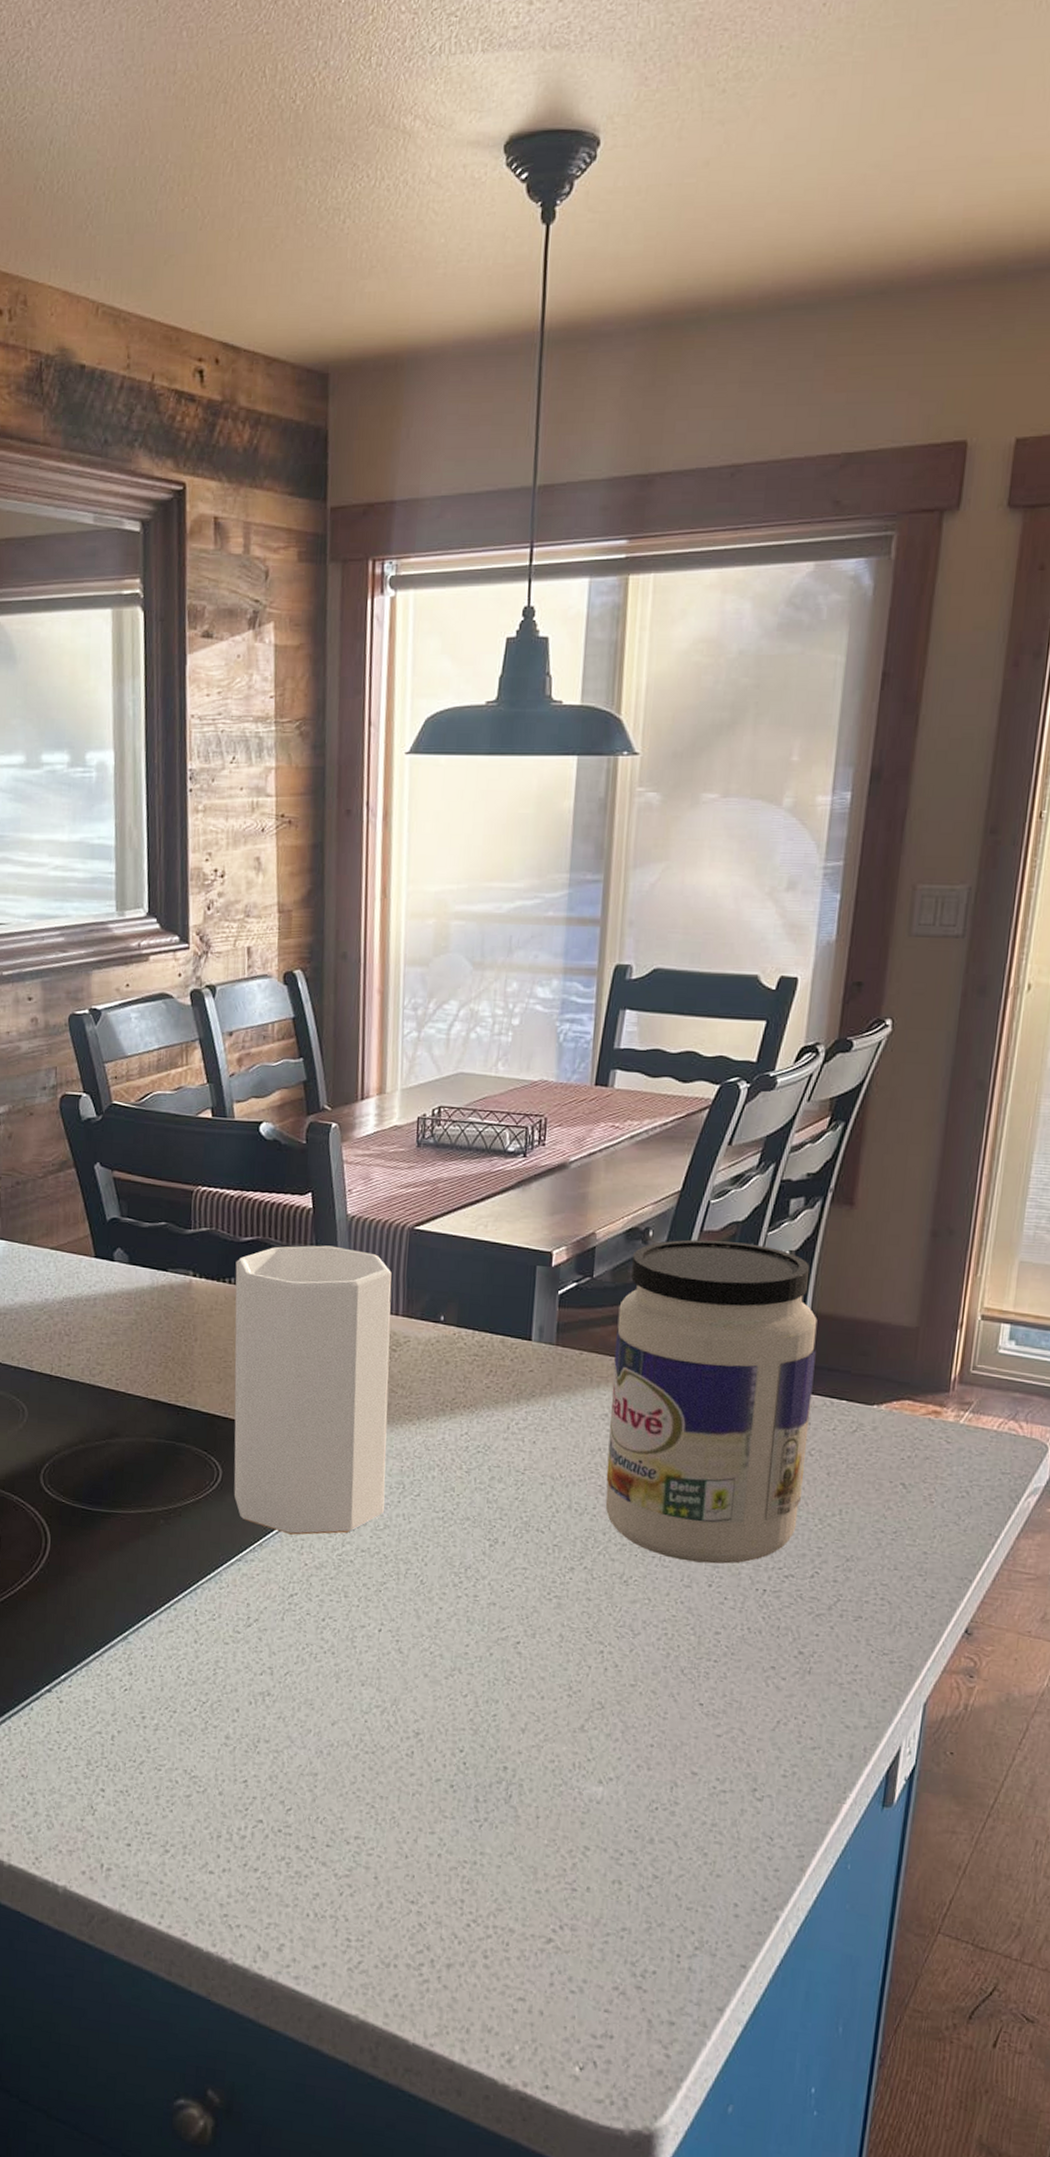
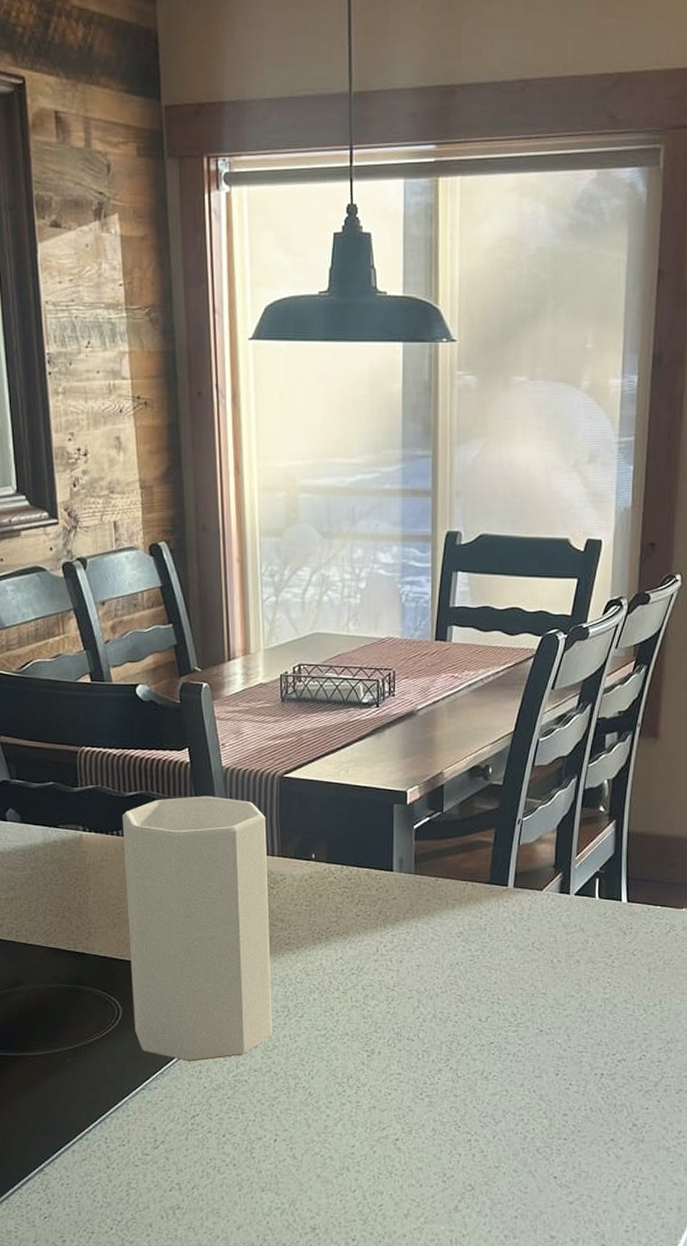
jar: present [605,1239,818,1564] -> none [464,773,634,1055]

